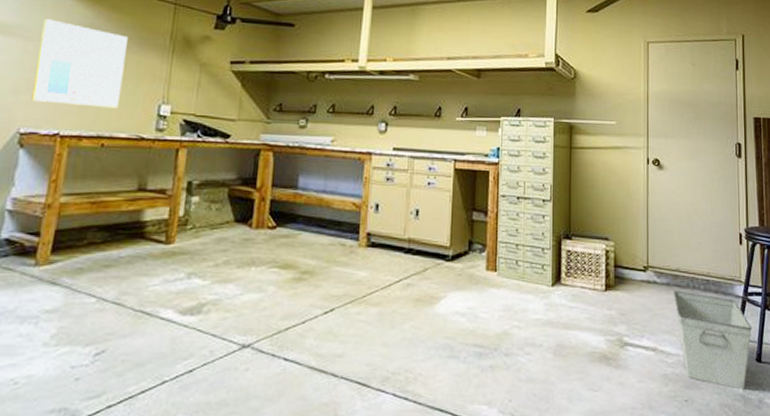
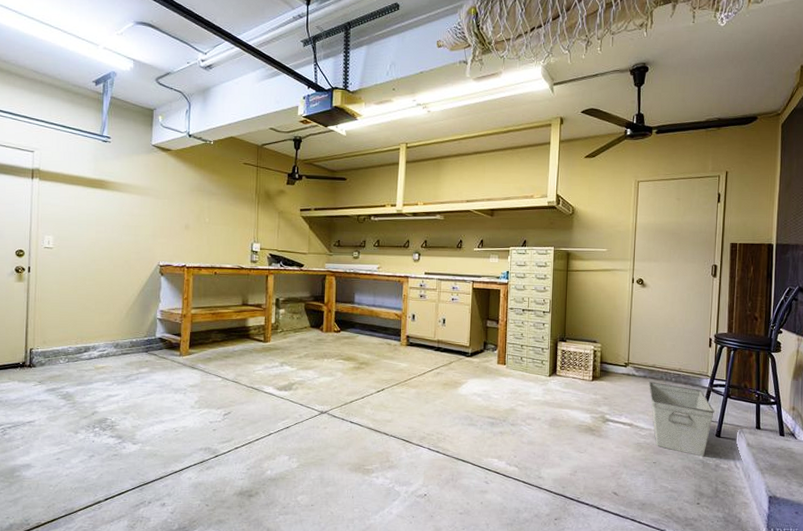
wall art: present [31,19,128,108] -> none [165,182,225,247]

